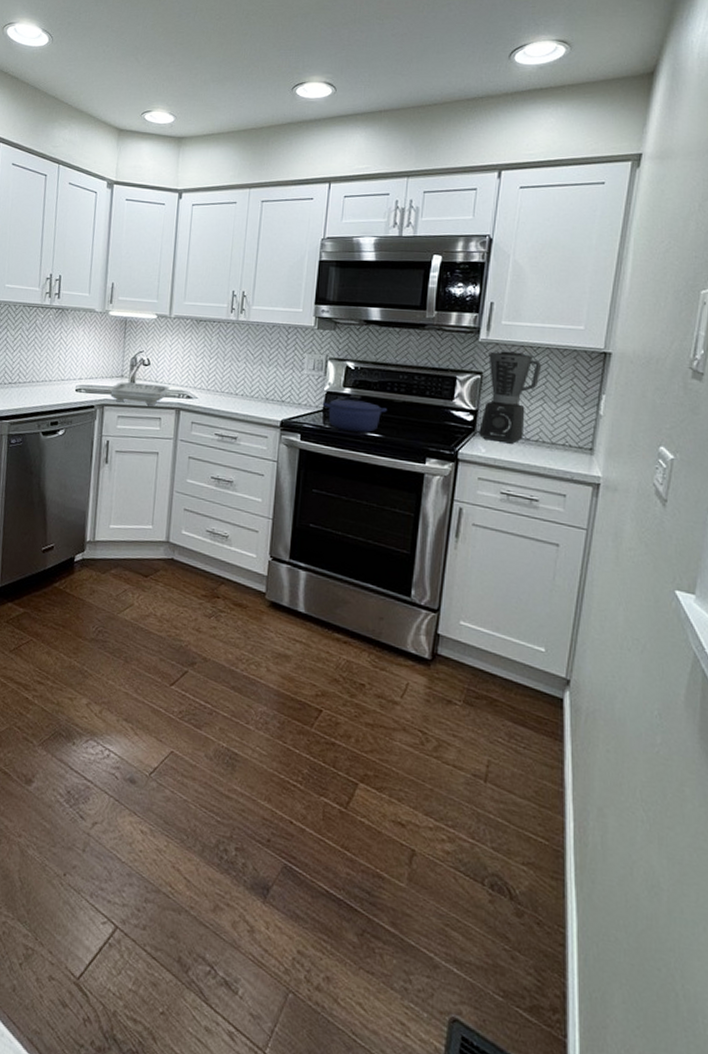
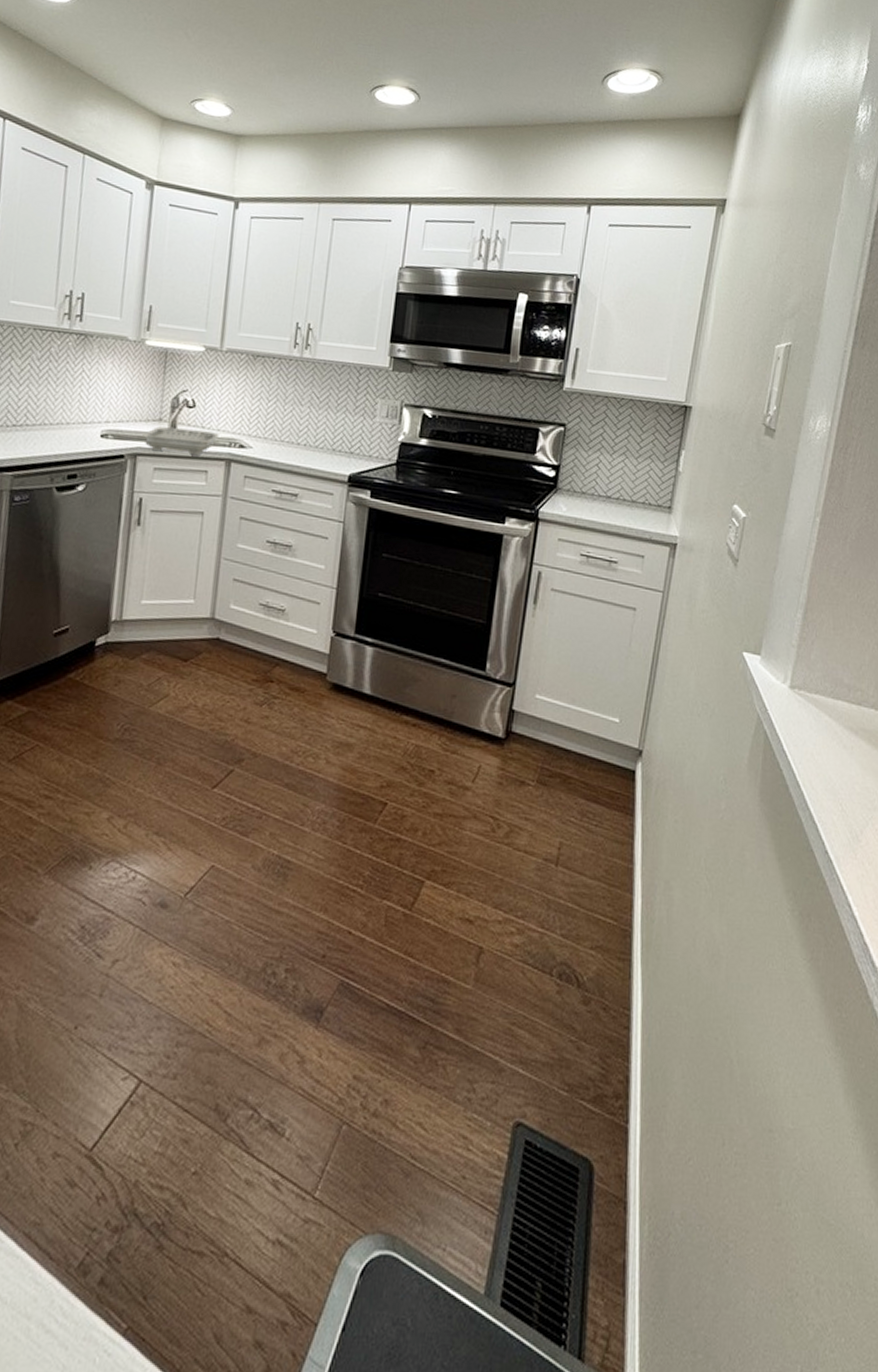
cooking pot: present [322,394,387,434] -> none [395,446,466,491]
blender: present [479,352,541,444] -> none [560,403,624,502]

